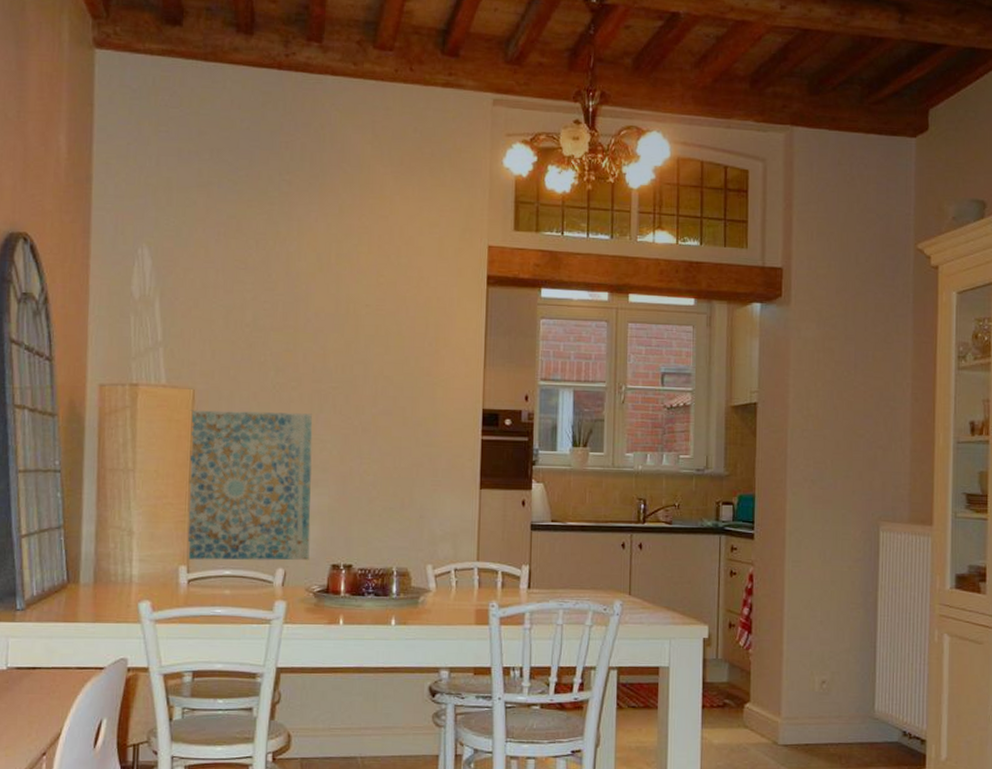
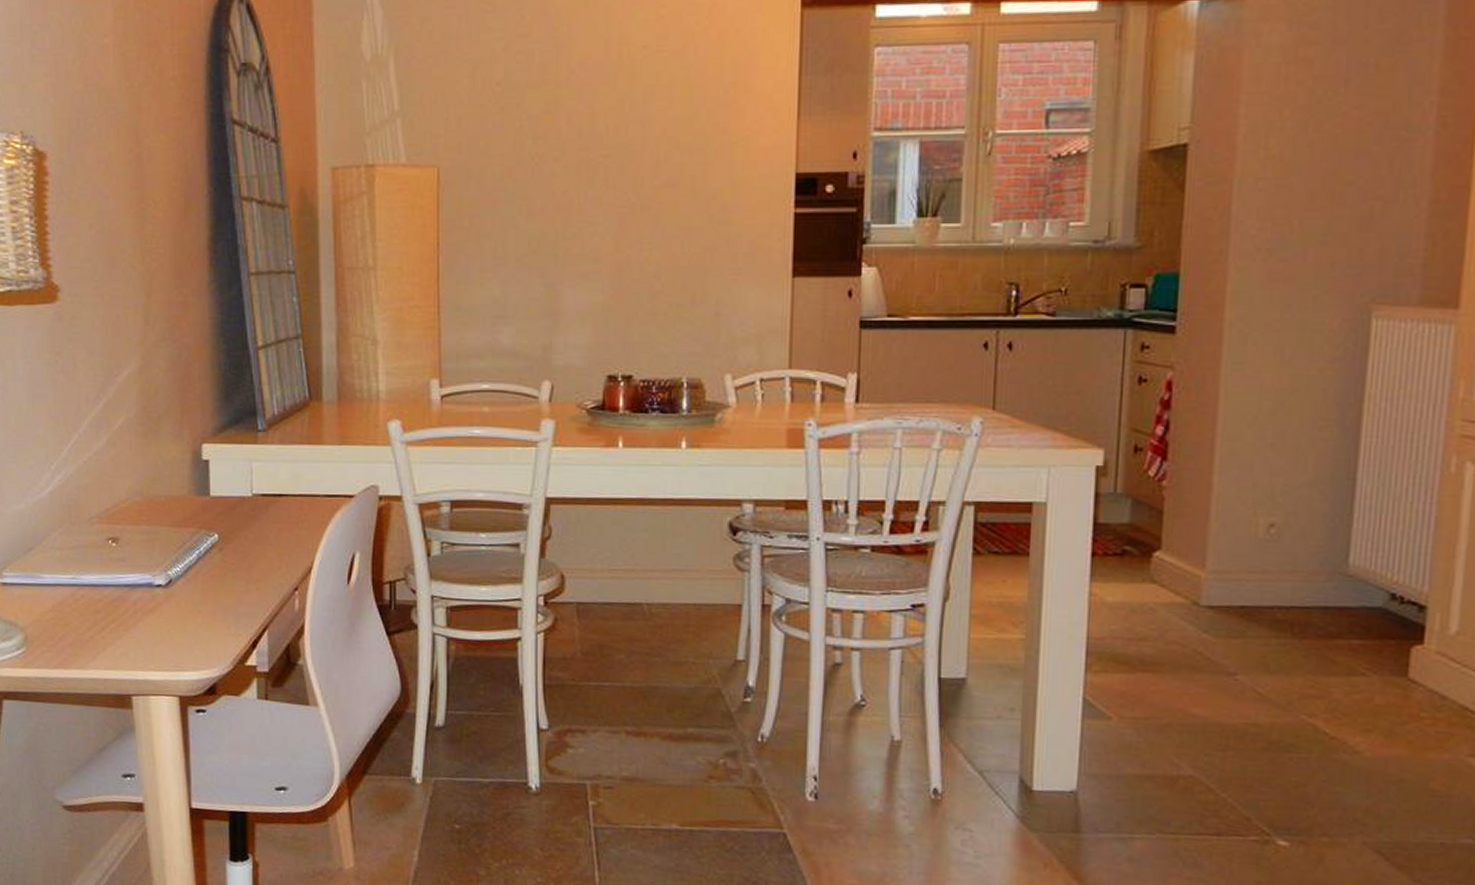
wall art: present [187,410,313,561] -> none [435,190,581,372]

